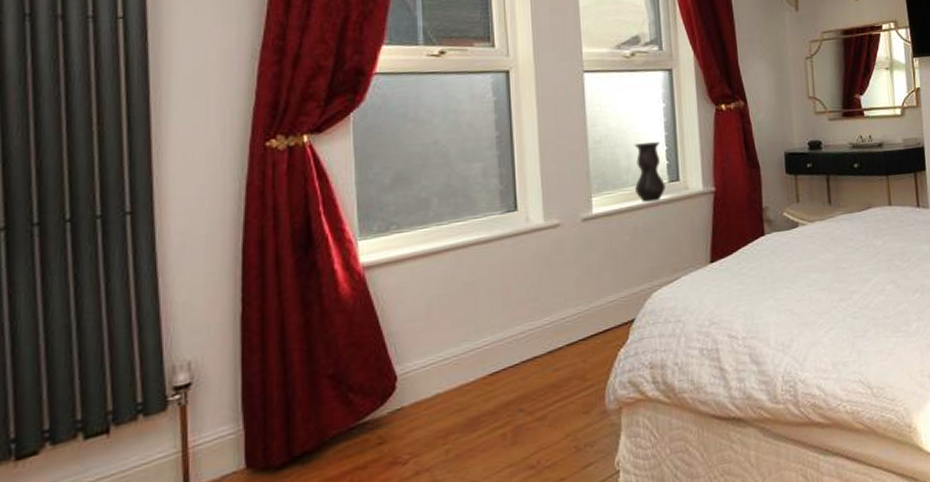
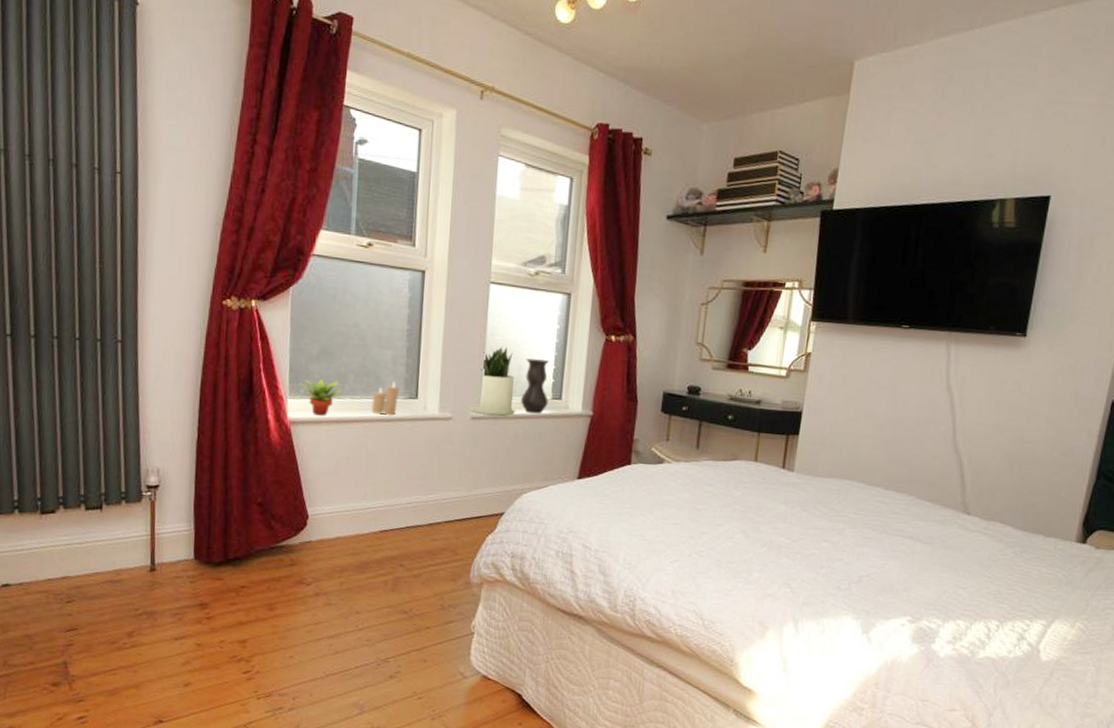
succulent plant: none [370,207,426,255] -> present [299,378,343,417]
candle: none [463,197,495,238] -> present [371,382,400,417]
planter: none [579,136,632,215] -> present [470,347,516,417]

